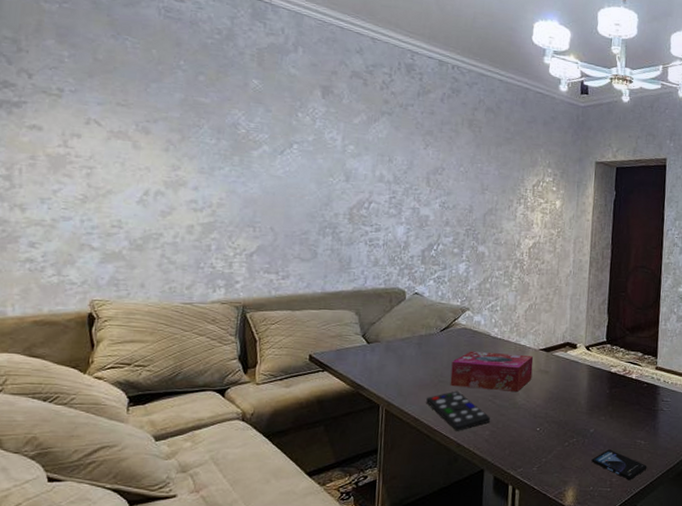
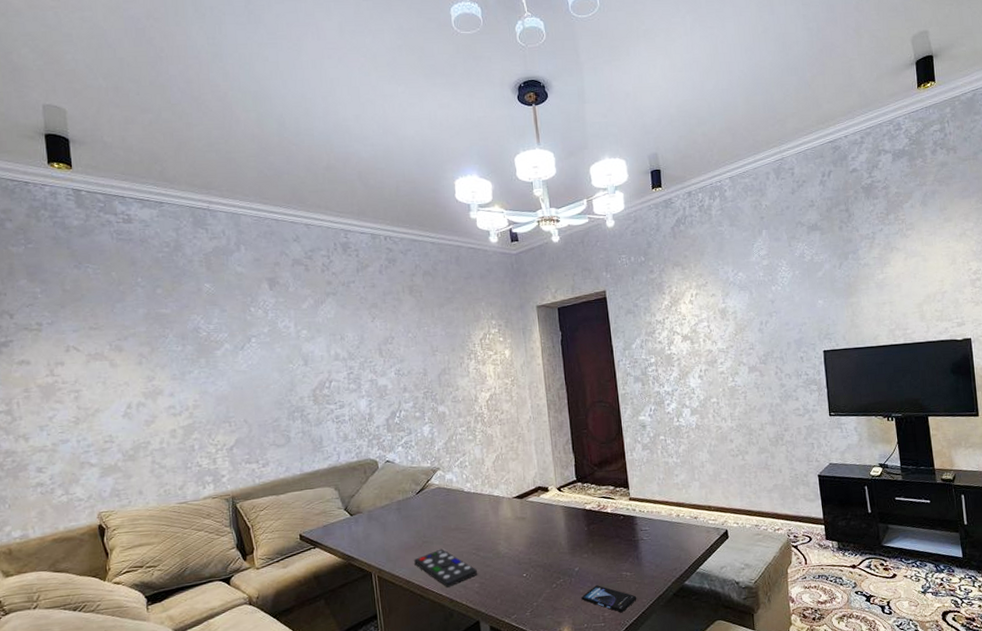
tissue box: present [450,351,534,392] -> none [432,505,511,545]

